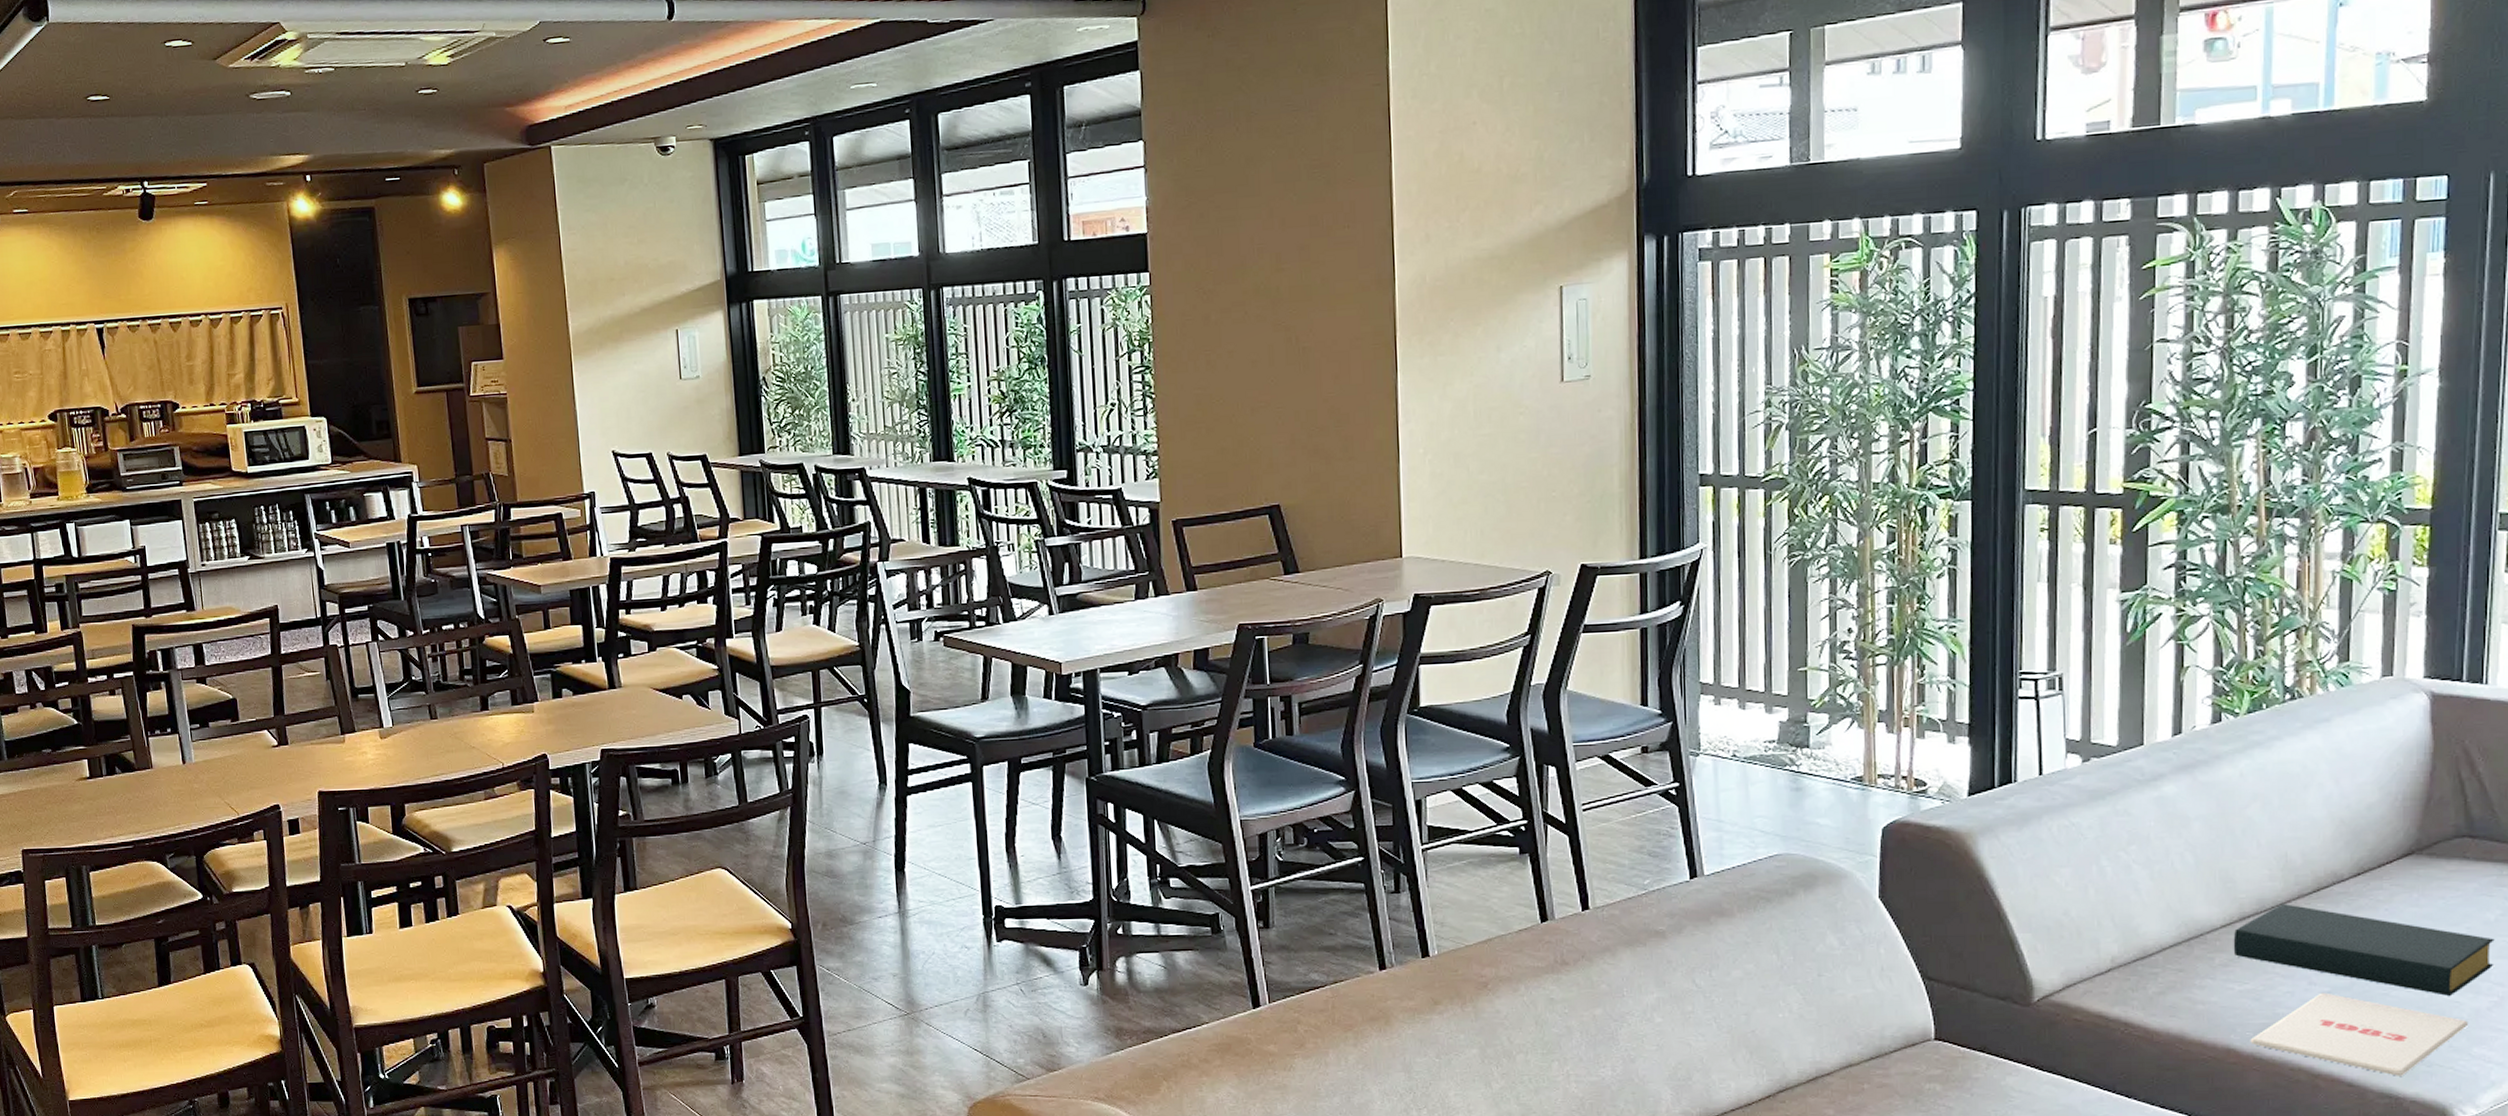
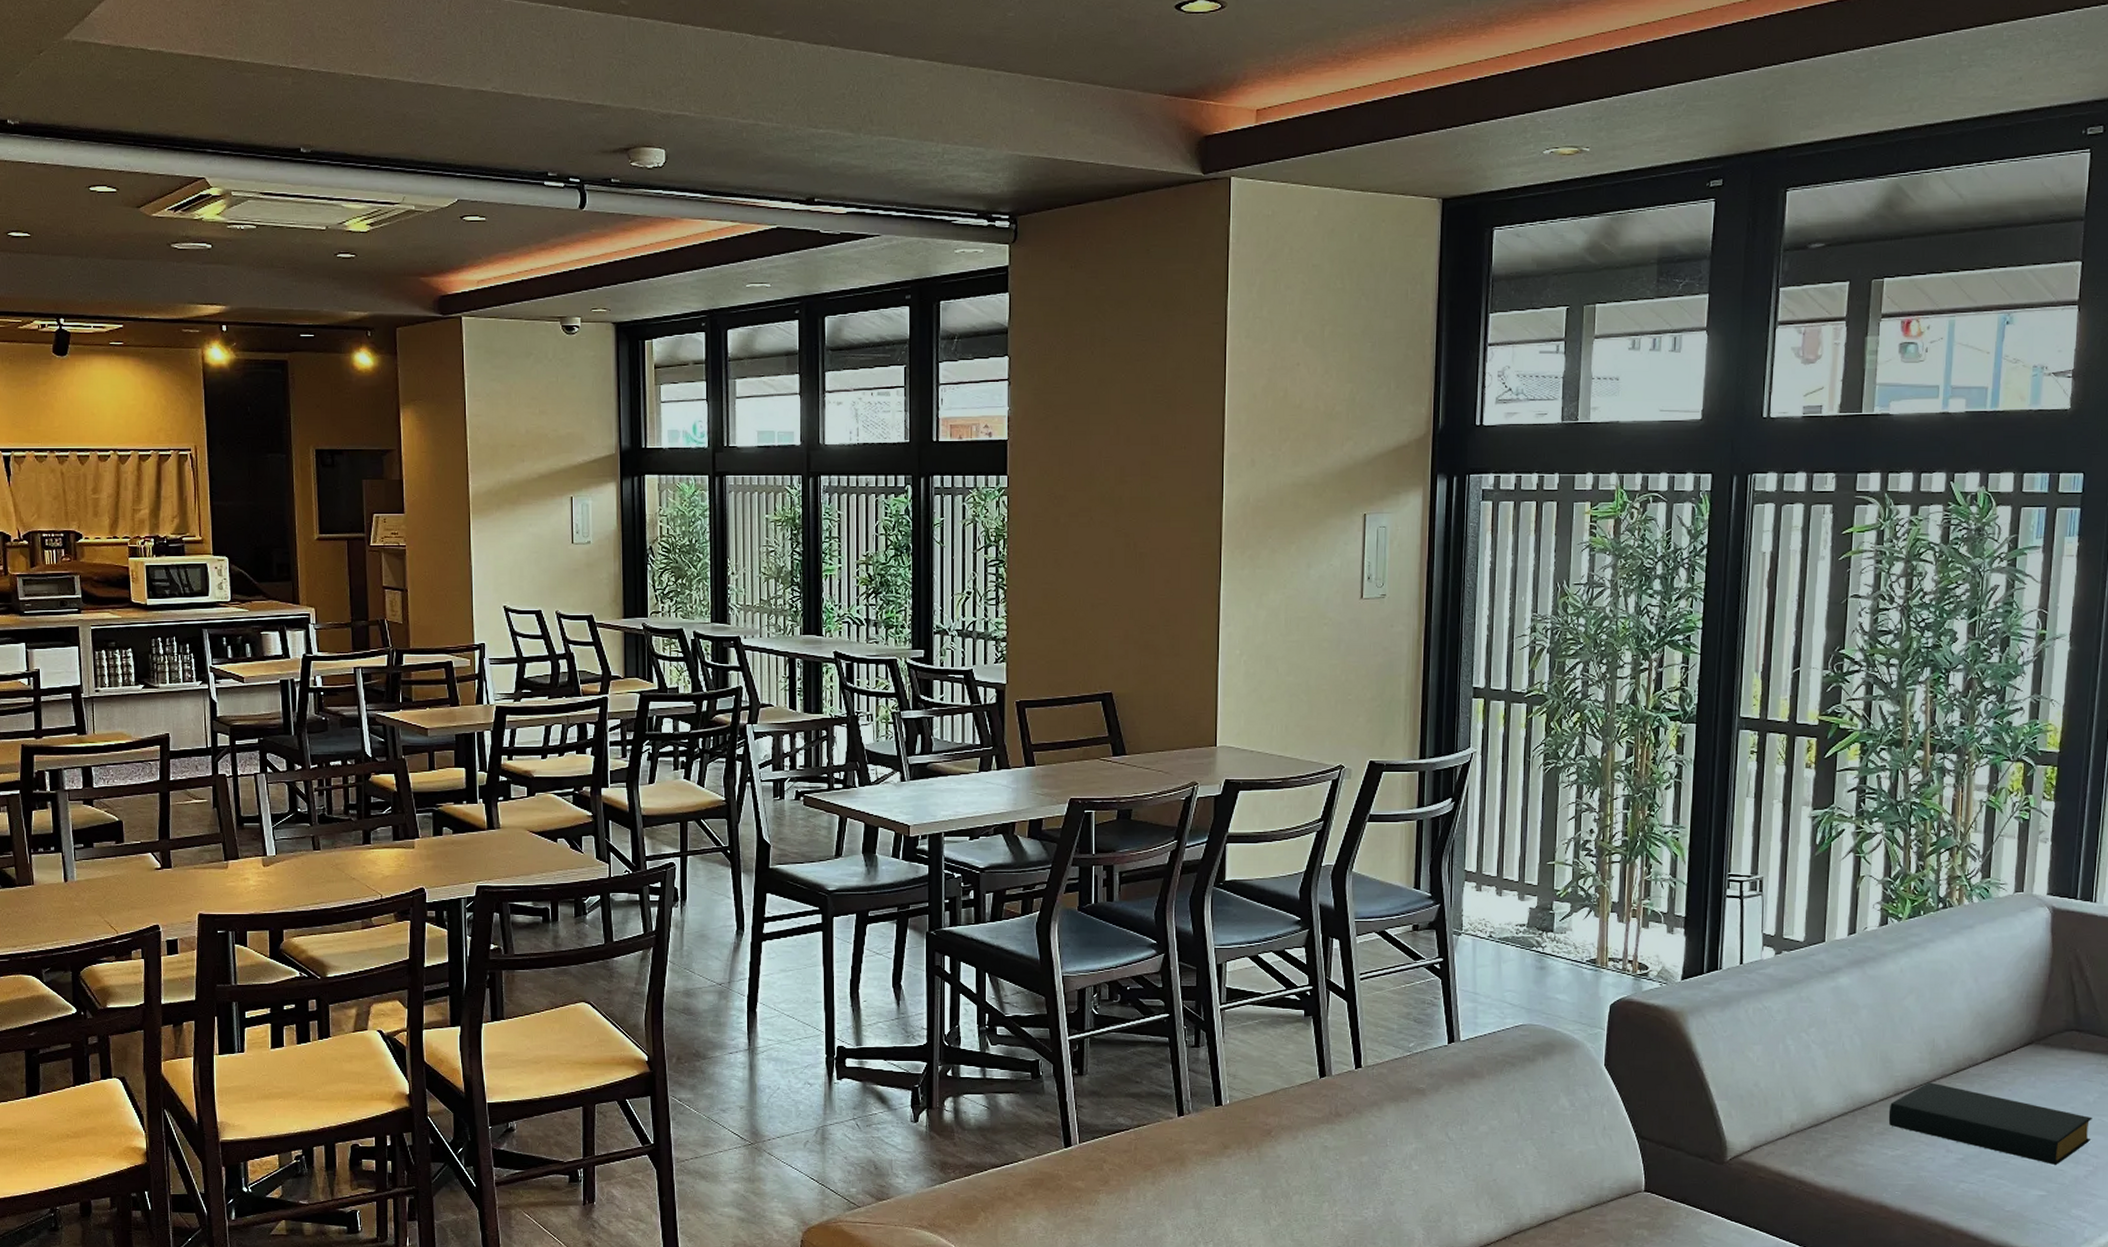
magazine: present [2250,992,2469,1076] -> none [1898,1159,2070,1232]

